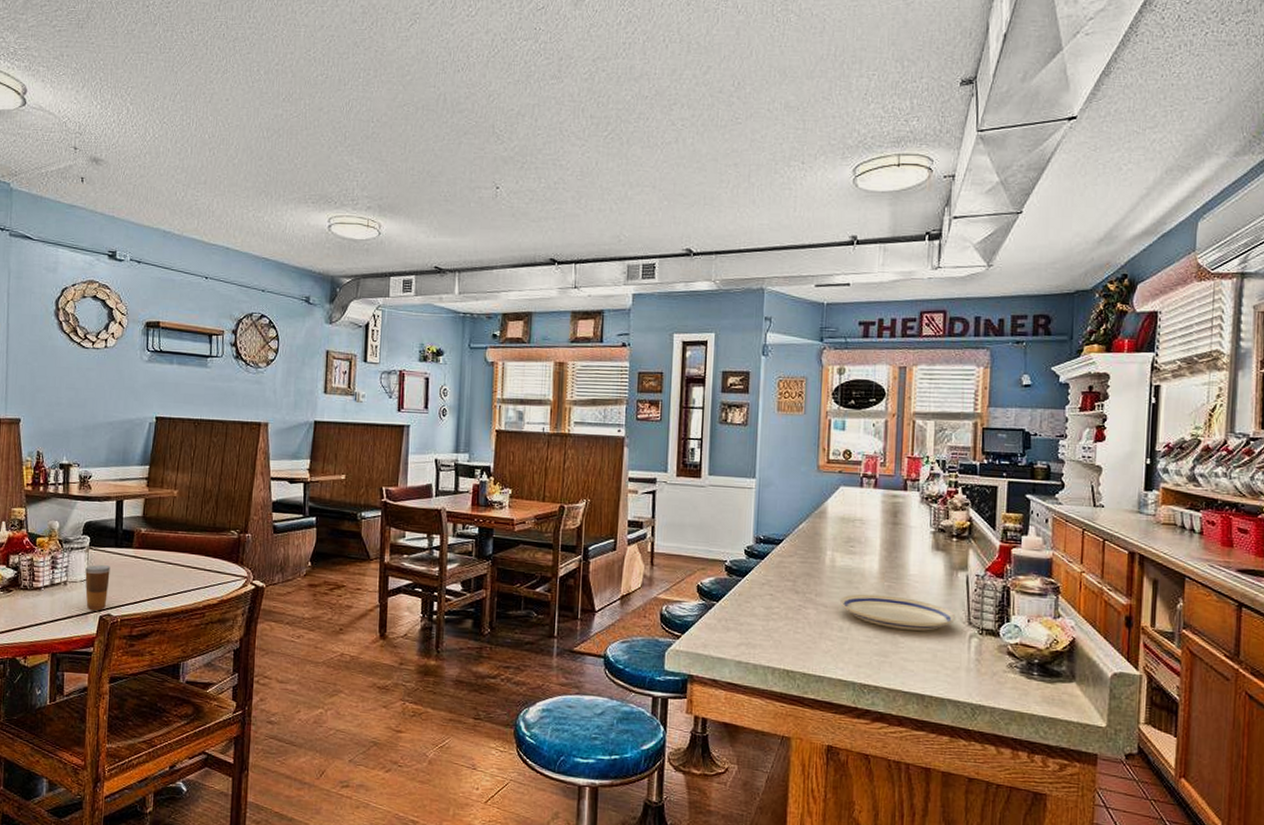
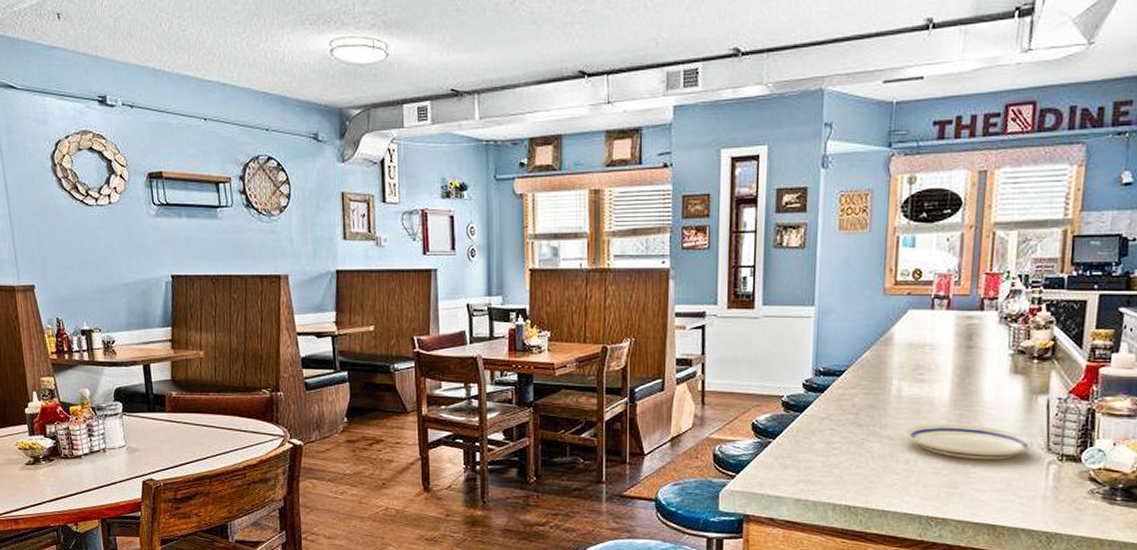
beverage cup: present [85,565,110,611] -> none [122,431,148,476]

